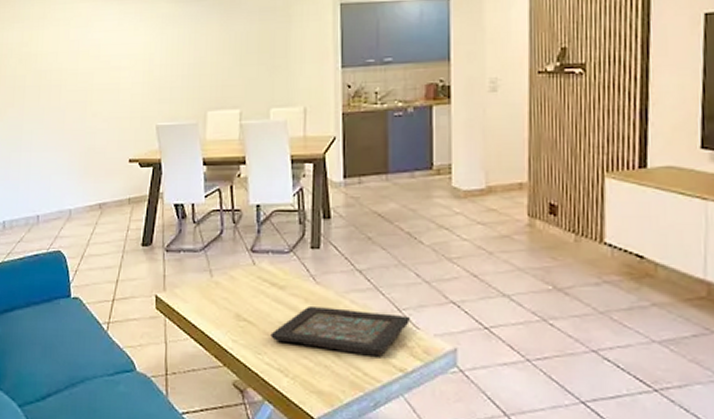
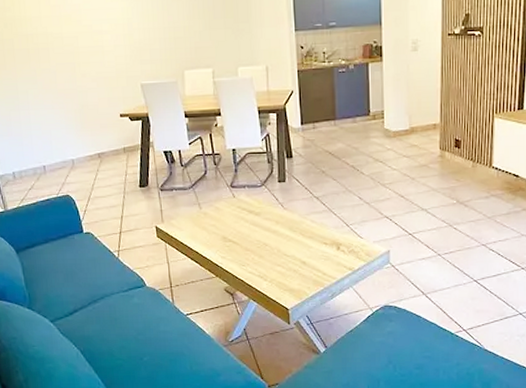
decorative tray: present [270,305,410,357] -> none [251,226,355,261]

